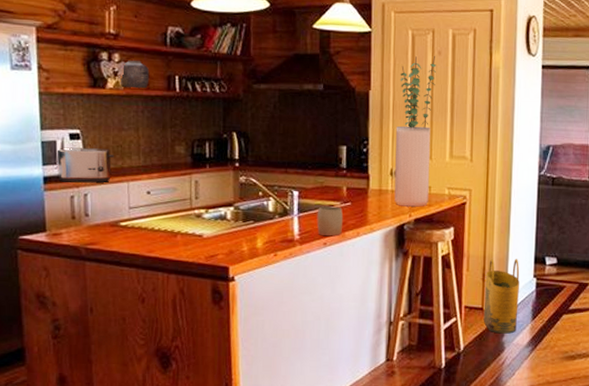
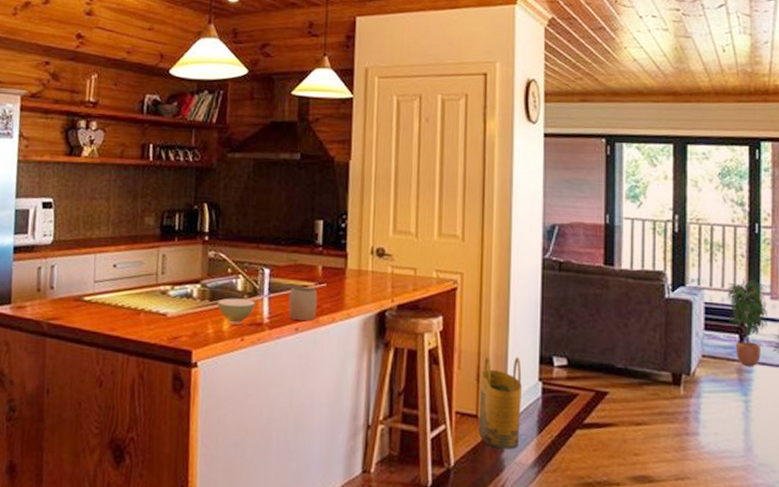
toaster: present [57,147,114,183] -> none [27,216,84,254]
decorative jar: present [119,60,150,89] -> none [94,128,125,157]
bowl: none [250,218,287,242] -> present [217,298,256,325]
vase: present [394,55,436,207] -> none [375,122,423,291]

